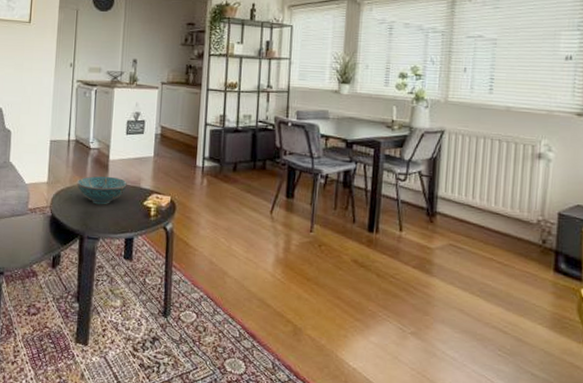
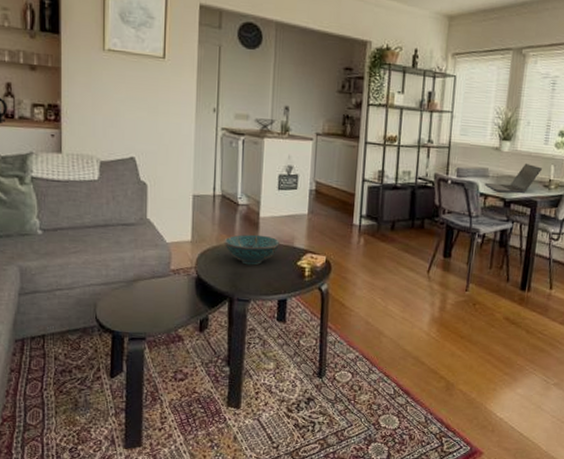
laptop: none [325,104,385,135] -> present [484,163,543,194]

